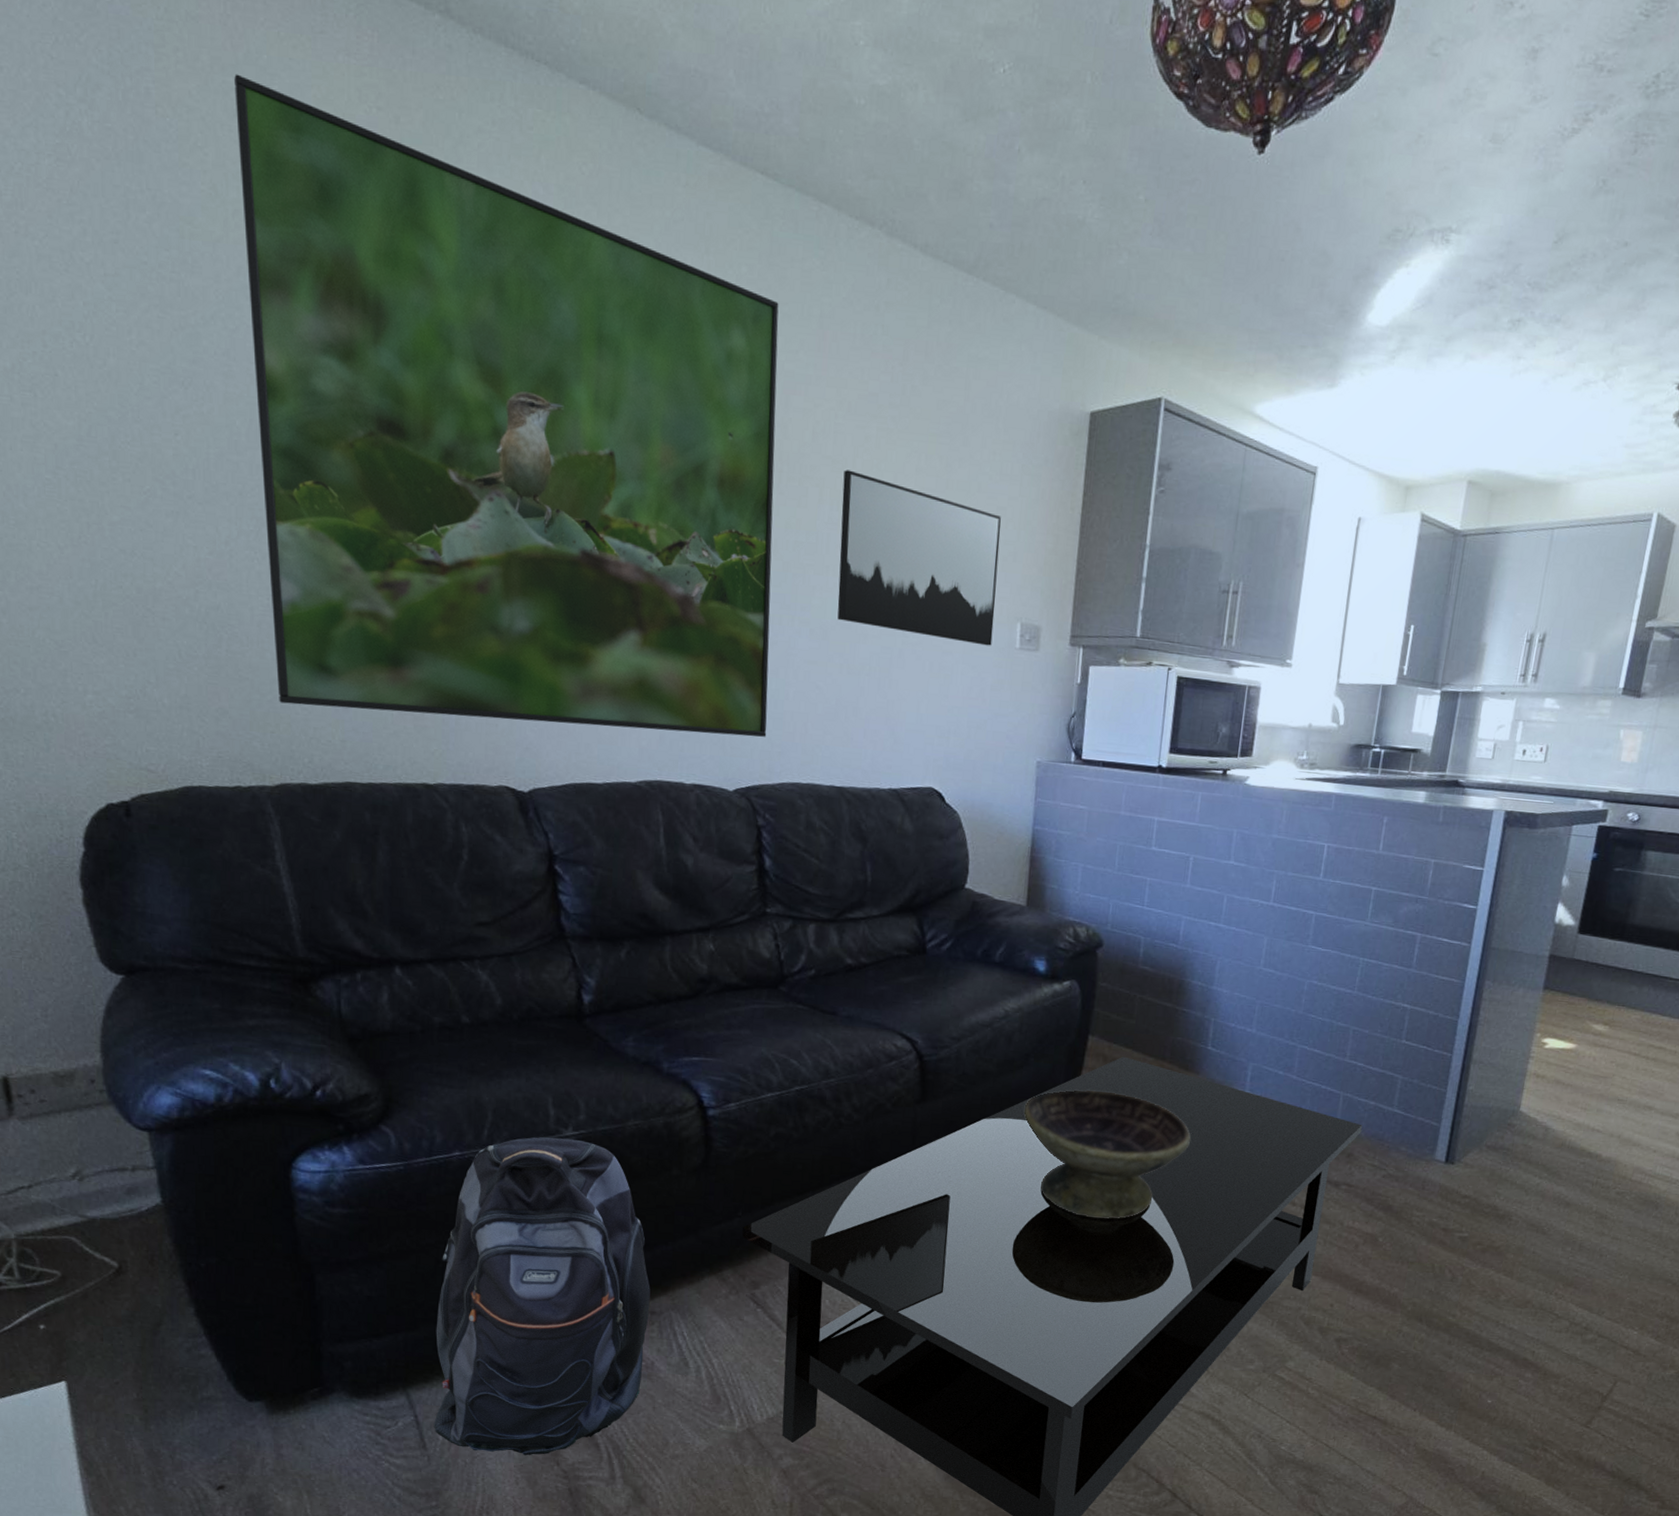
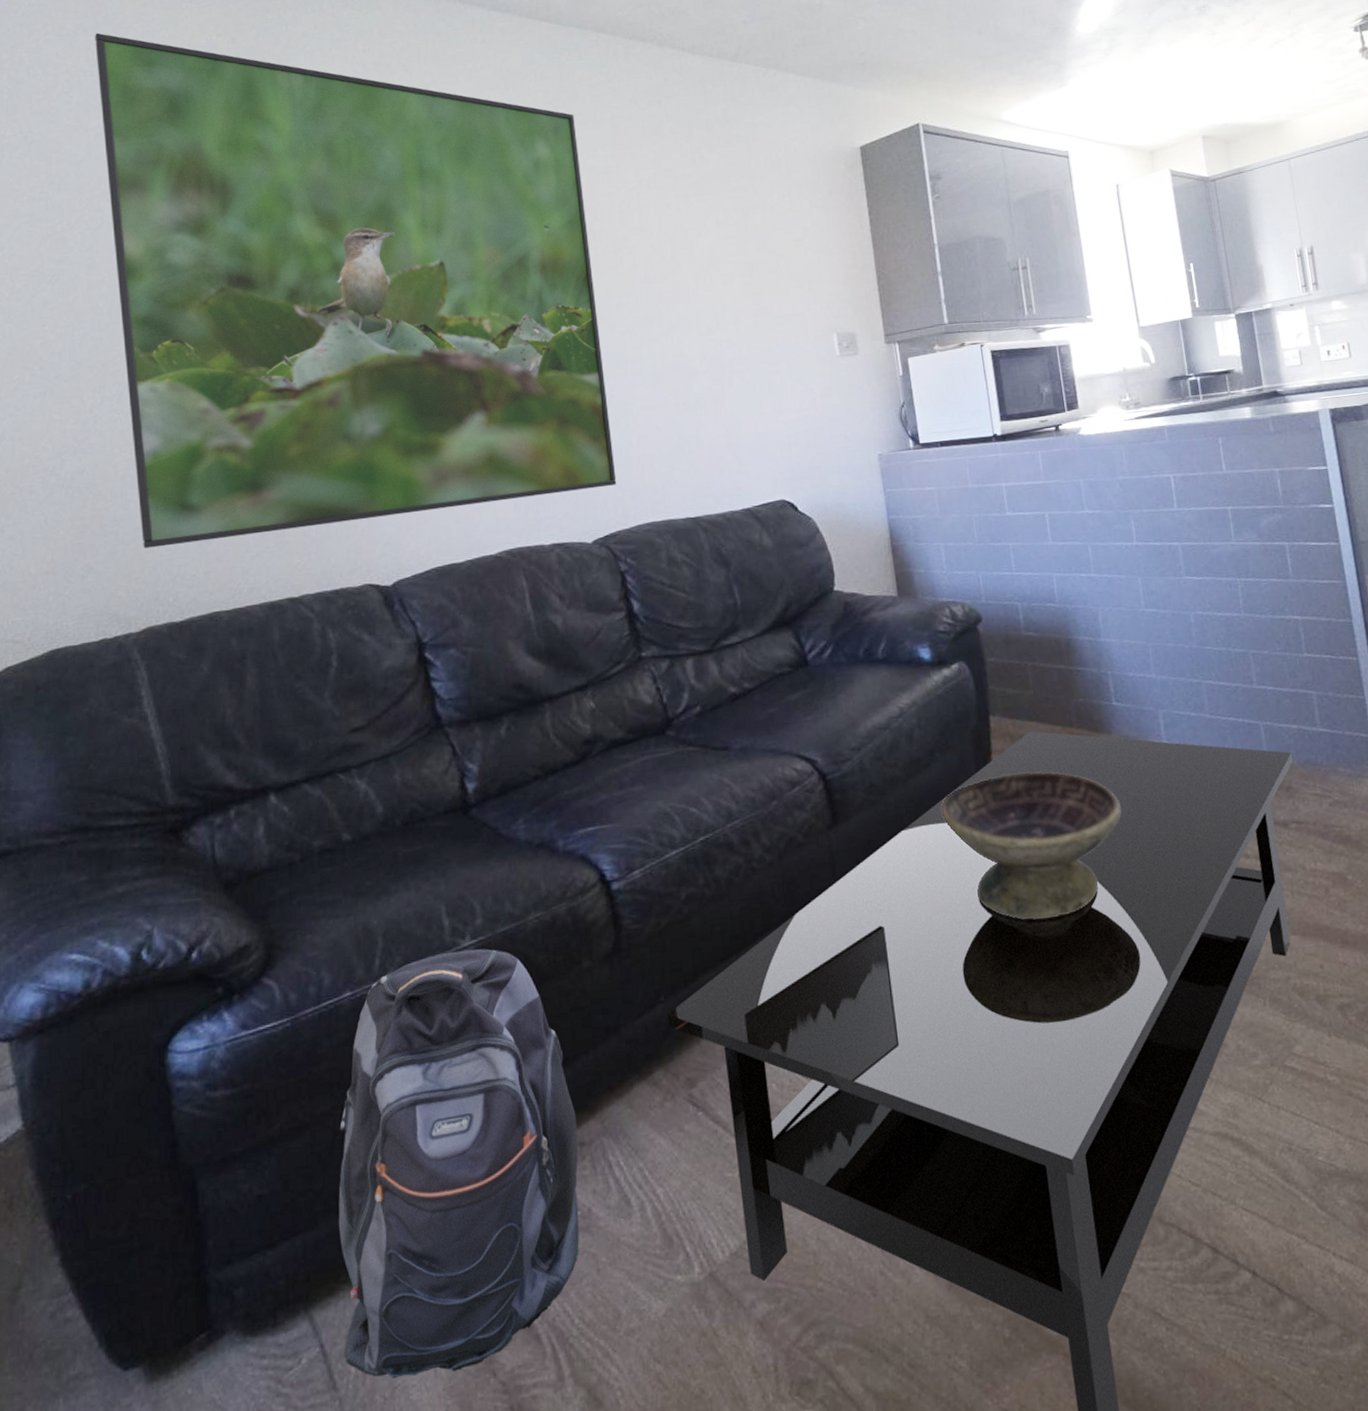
wall art: present [837,470,1001,646] -> none [652,234,814,365]

